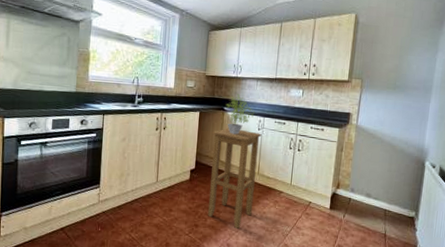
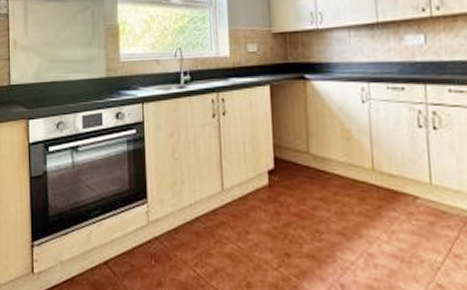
stool: present [207,128,261,229] -> none [293,105,373,260]
potted plant: present [225,94,255,135] -> none [306,53,353,113]

